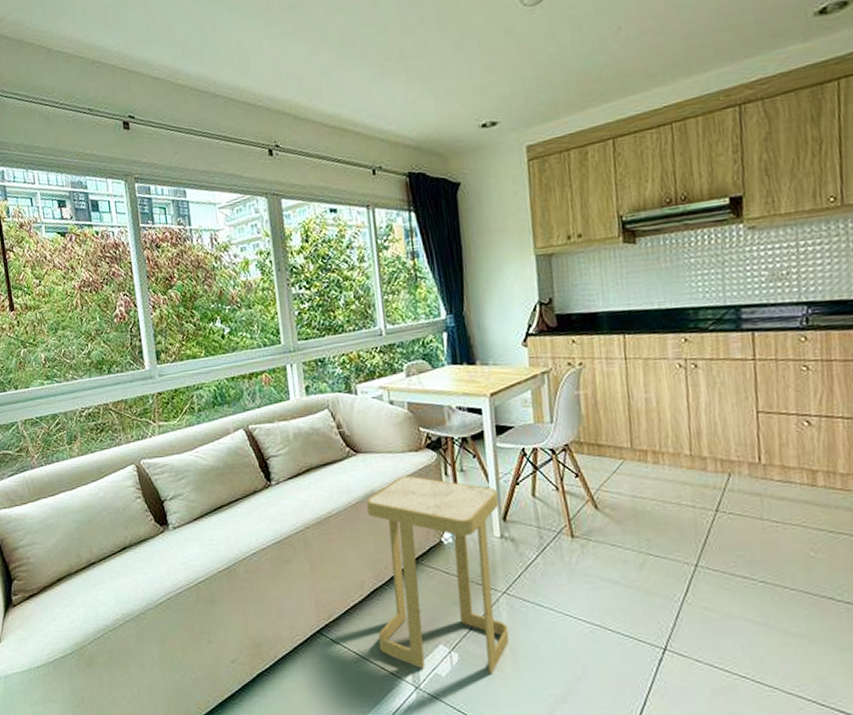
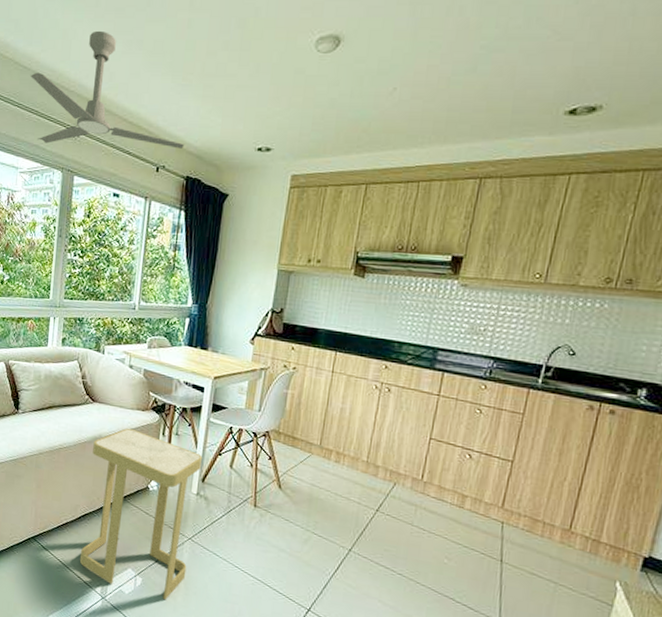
ceiling fan: none [210,33,399,170] -> present [31,30,185,149]

